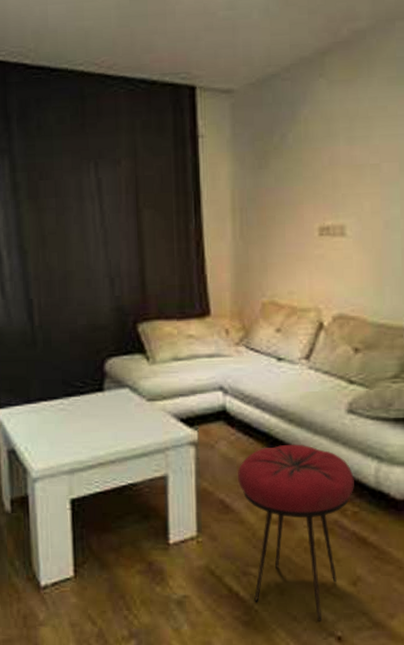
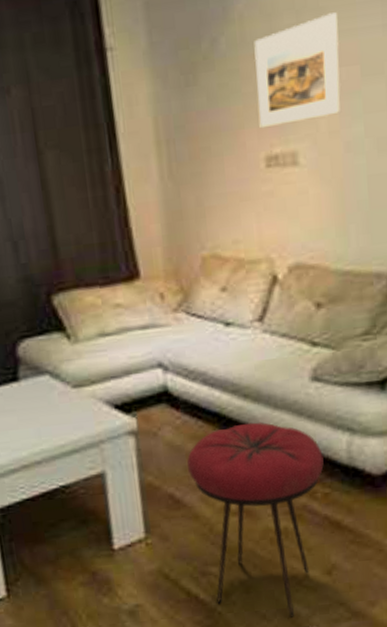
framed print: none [315,121,383,205] -> present [254,12,342,129]

